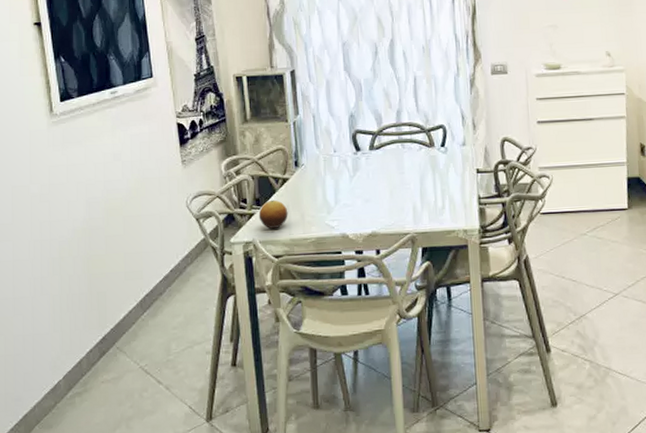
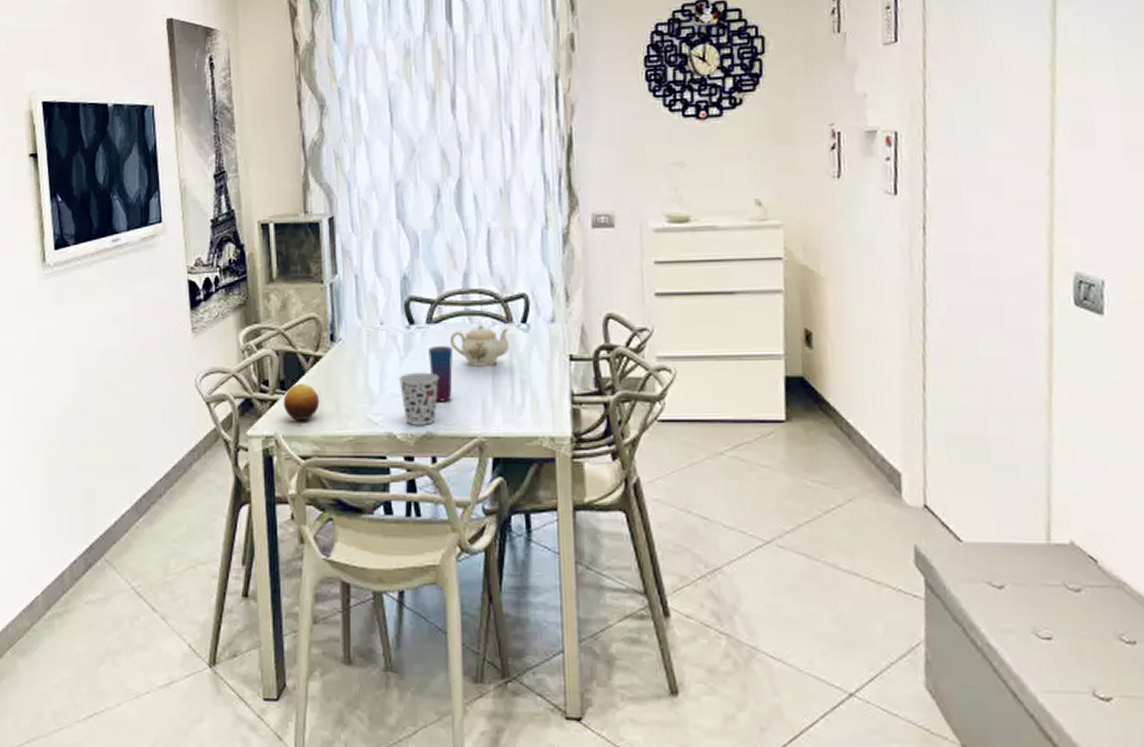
cup: none [349,186,381,227] -> present [398,372,440,425]
cup: none [371,166,391,209] -> present [428,346,453,402]
teapot: none [387,149,433,181] -> present [449,324,509,367]

